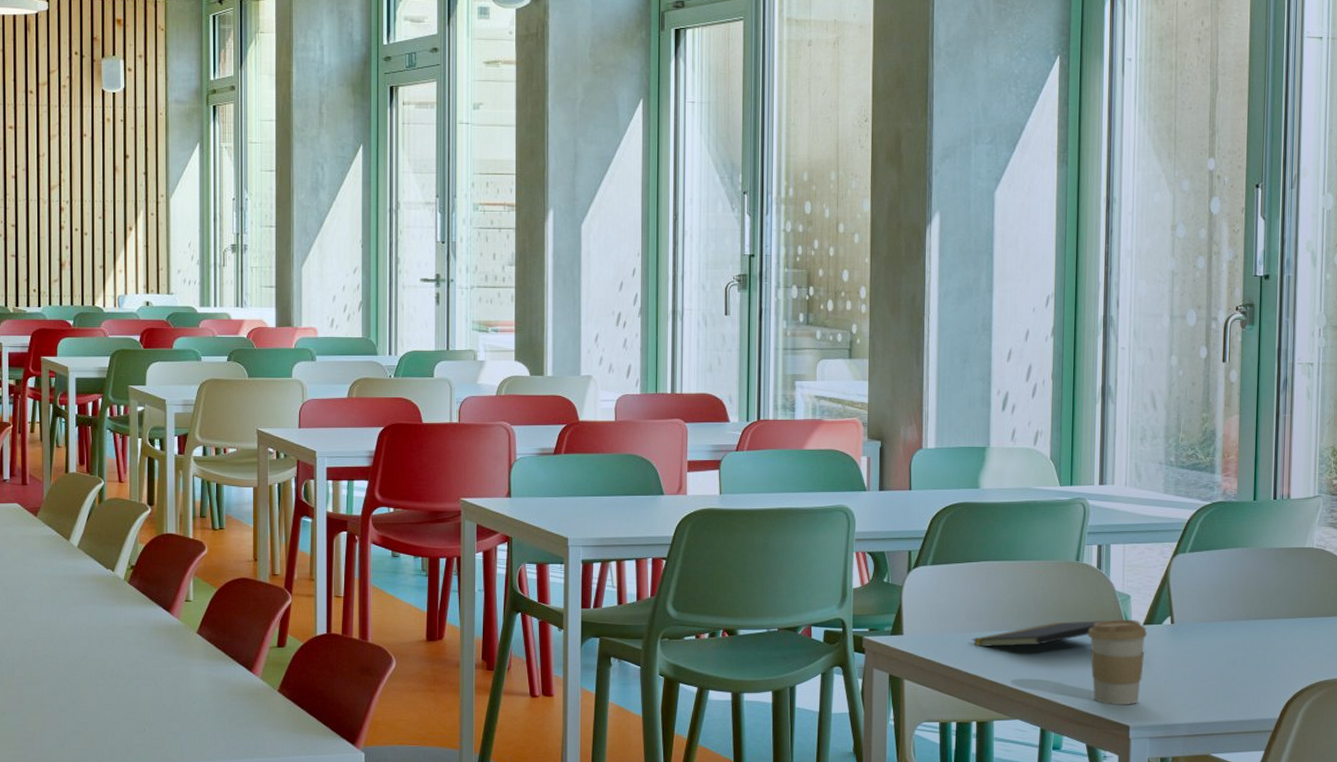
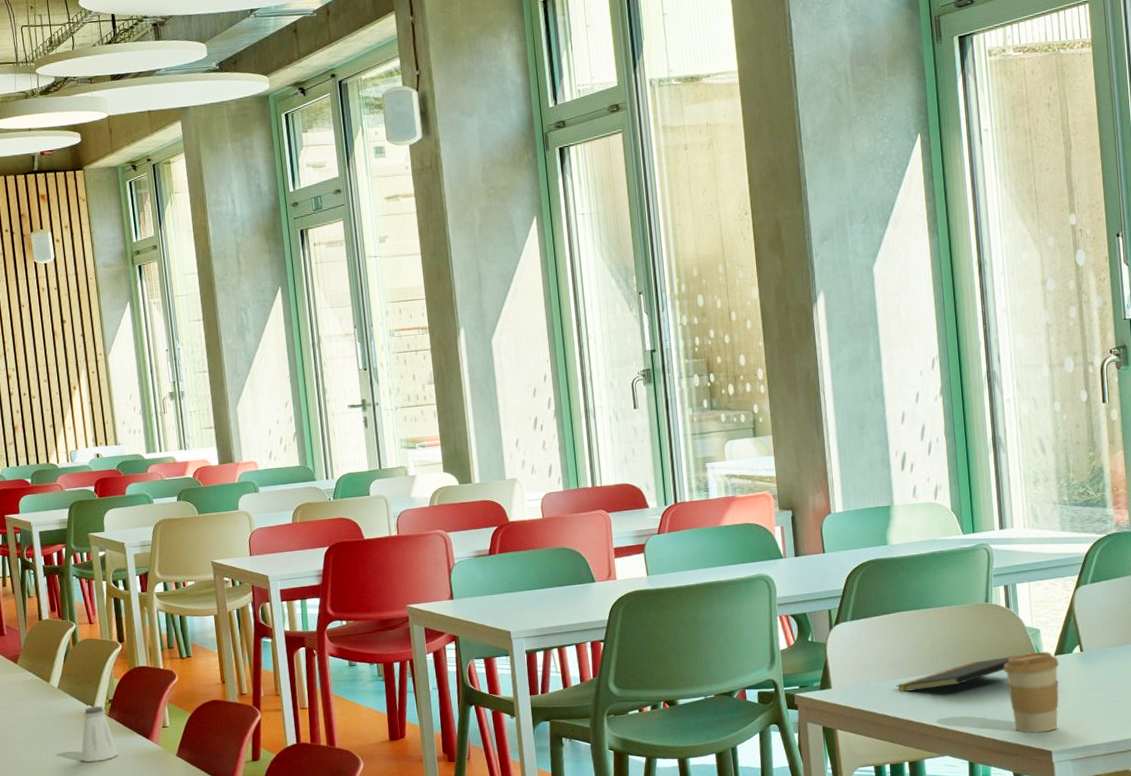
saltshaker: none [94,570,135,631] -> present [81,705,119,763]

